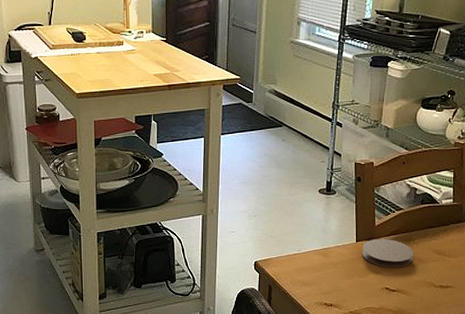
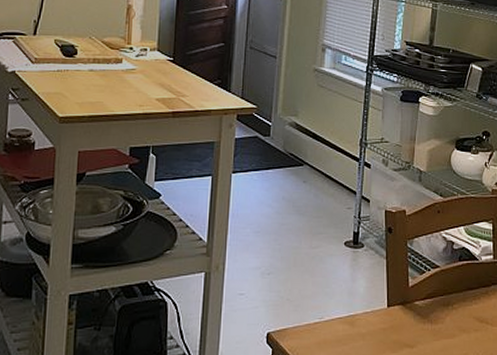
coaster: present [362,238,414,268] -> none [395,302,453,340]

